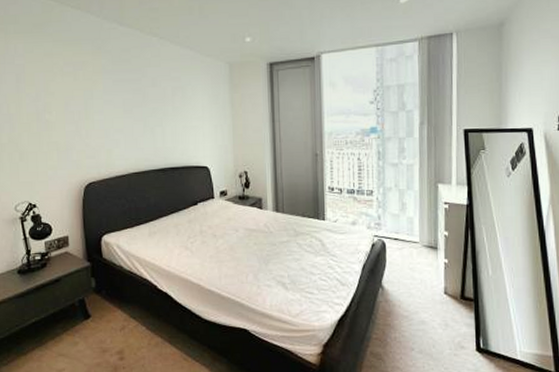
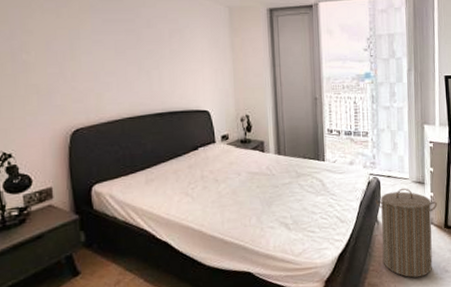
laundry hamper: none [380,252,453,351] -> present [375,188,438,278]

